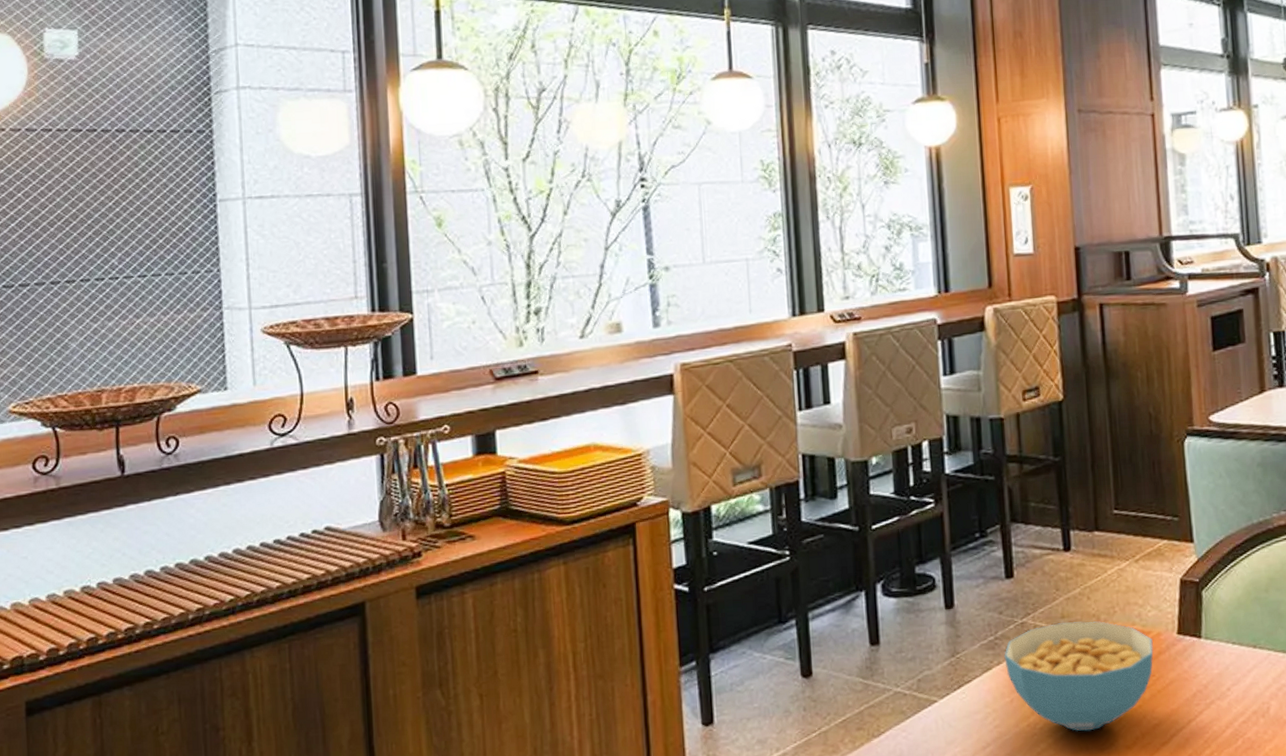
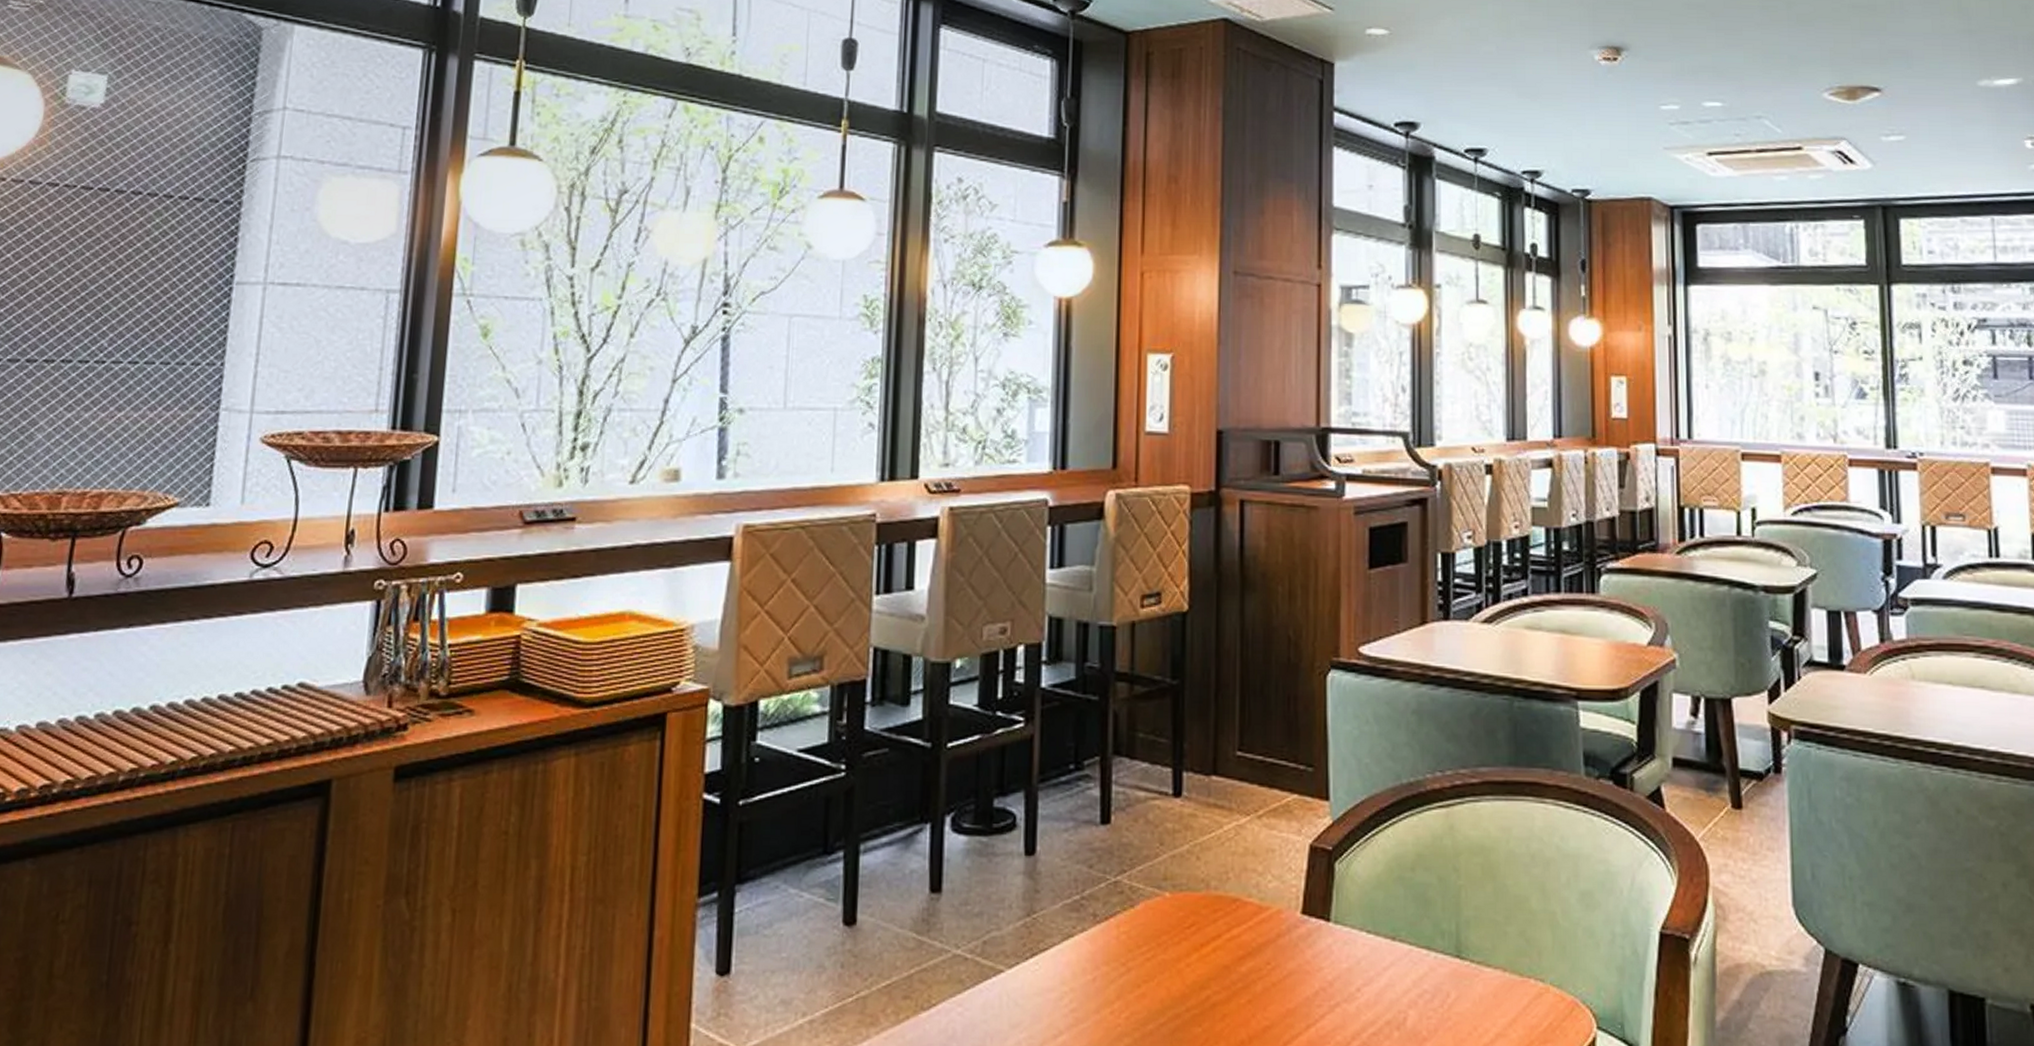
cereal bowl: present [1004,621,1154,732] -> none [1090,886,1271,1028]

